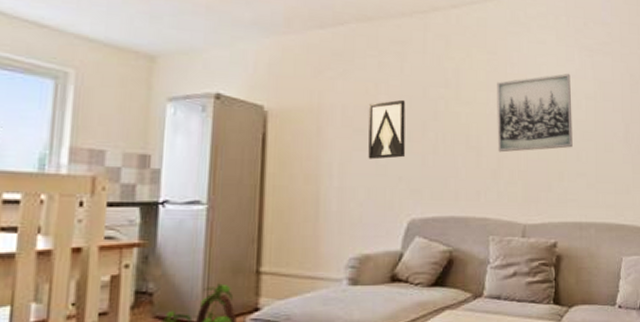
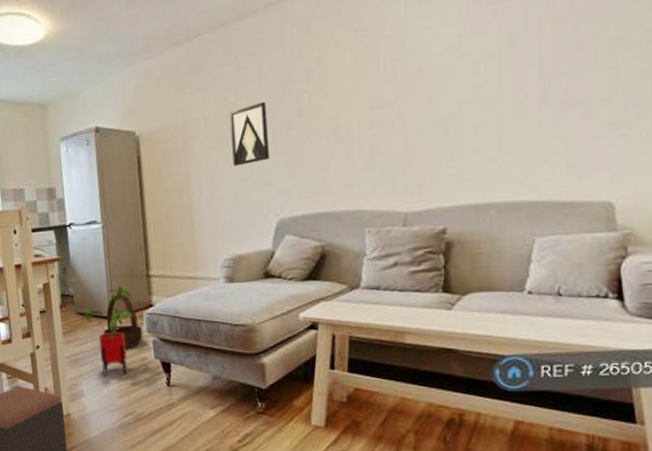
wall art: present [497,73,573,153] -> none [368,33,467,140]

